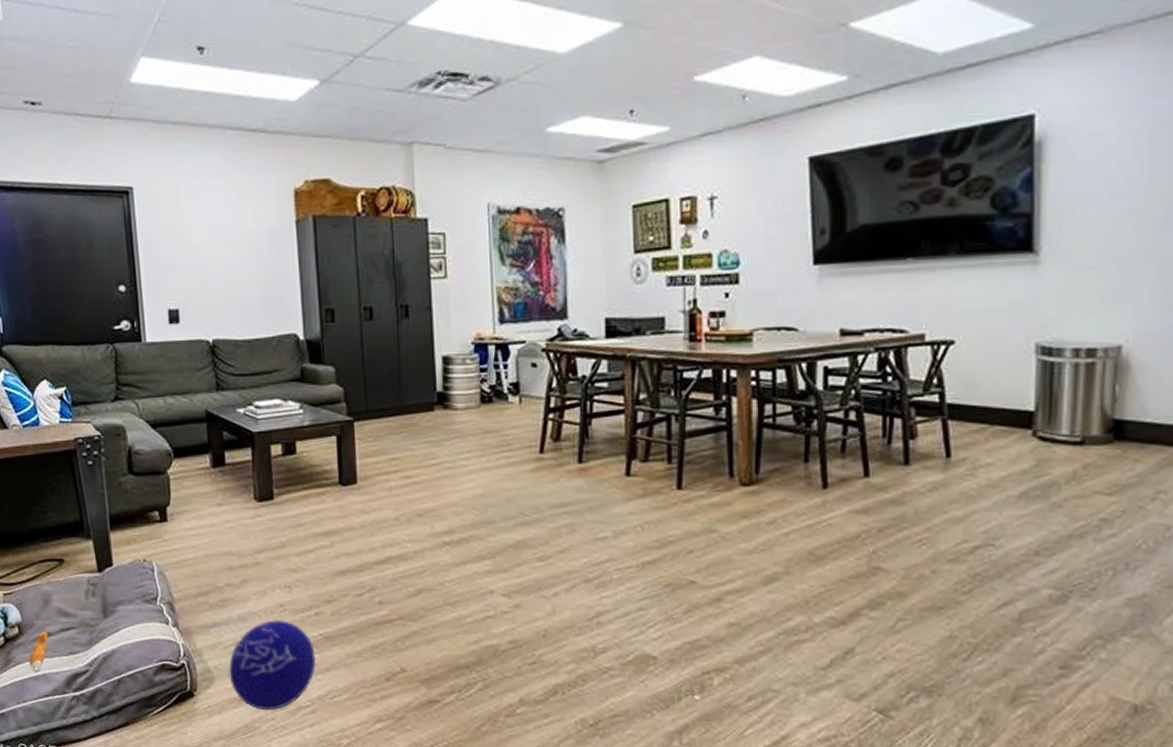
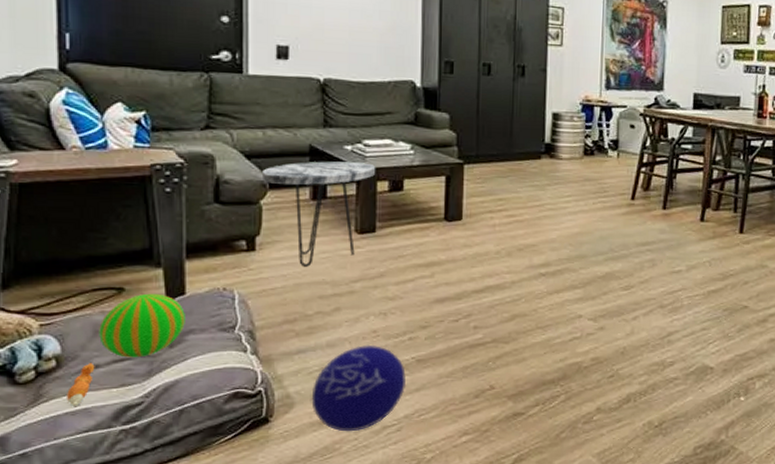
toy ball: none [47,564,115,627] -> present [99,293,185,358]
side table: none [166,426,269,537] -> present [261,161,376,267]

